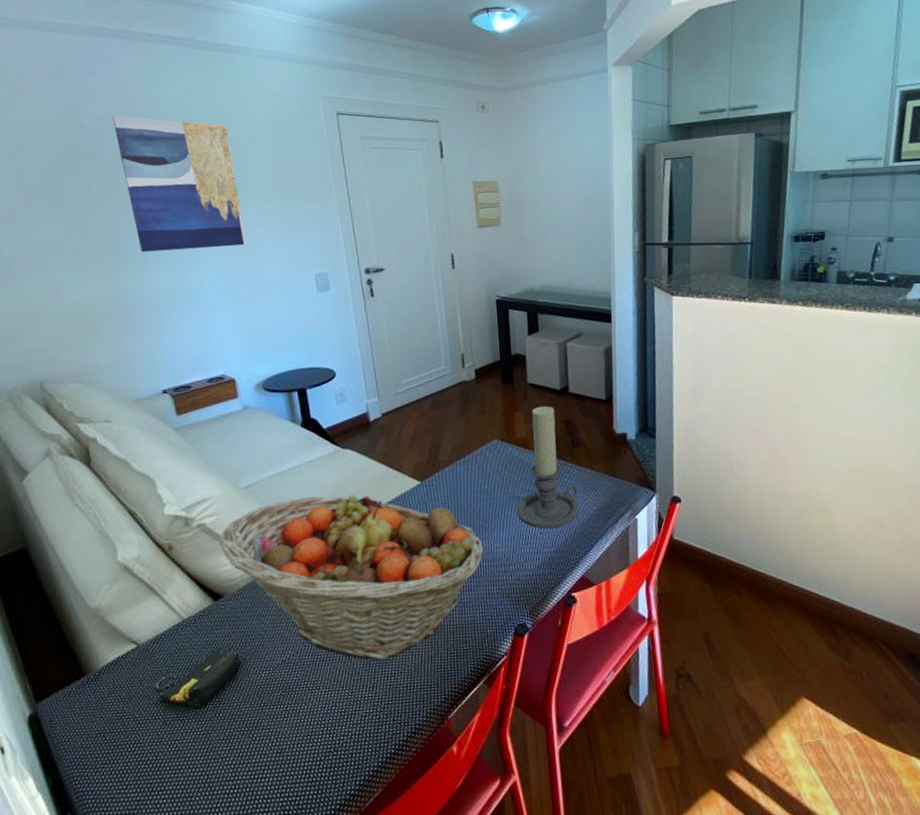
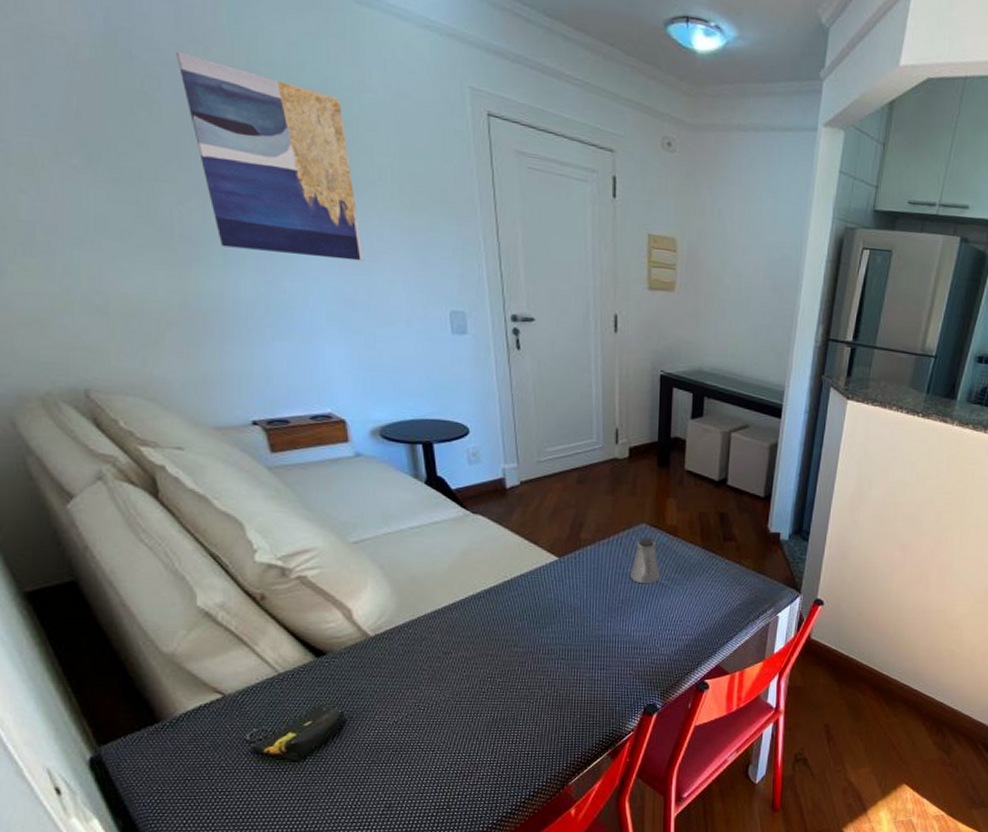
fruit basket: present [220,495,484,660] -> none [324,560,621,727]
saltshaker: none [487,453,516,500] -> present [629,538,660,584]
candle holder: present [516,405,579,530] -> none [659,495,724,618]

